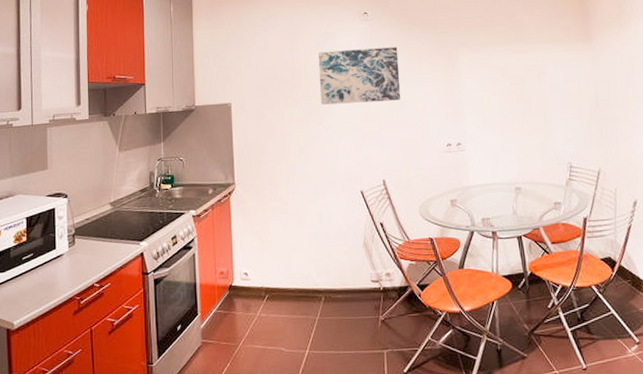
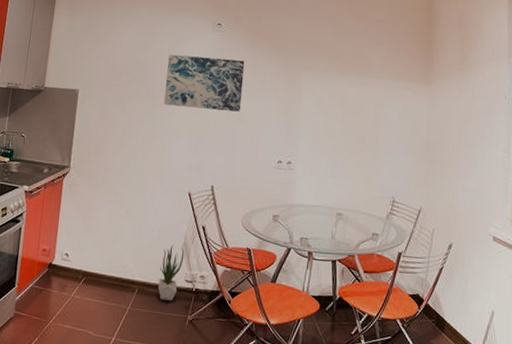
potted plant: none [343,247,367,304] -> present [158,245,185,301]

